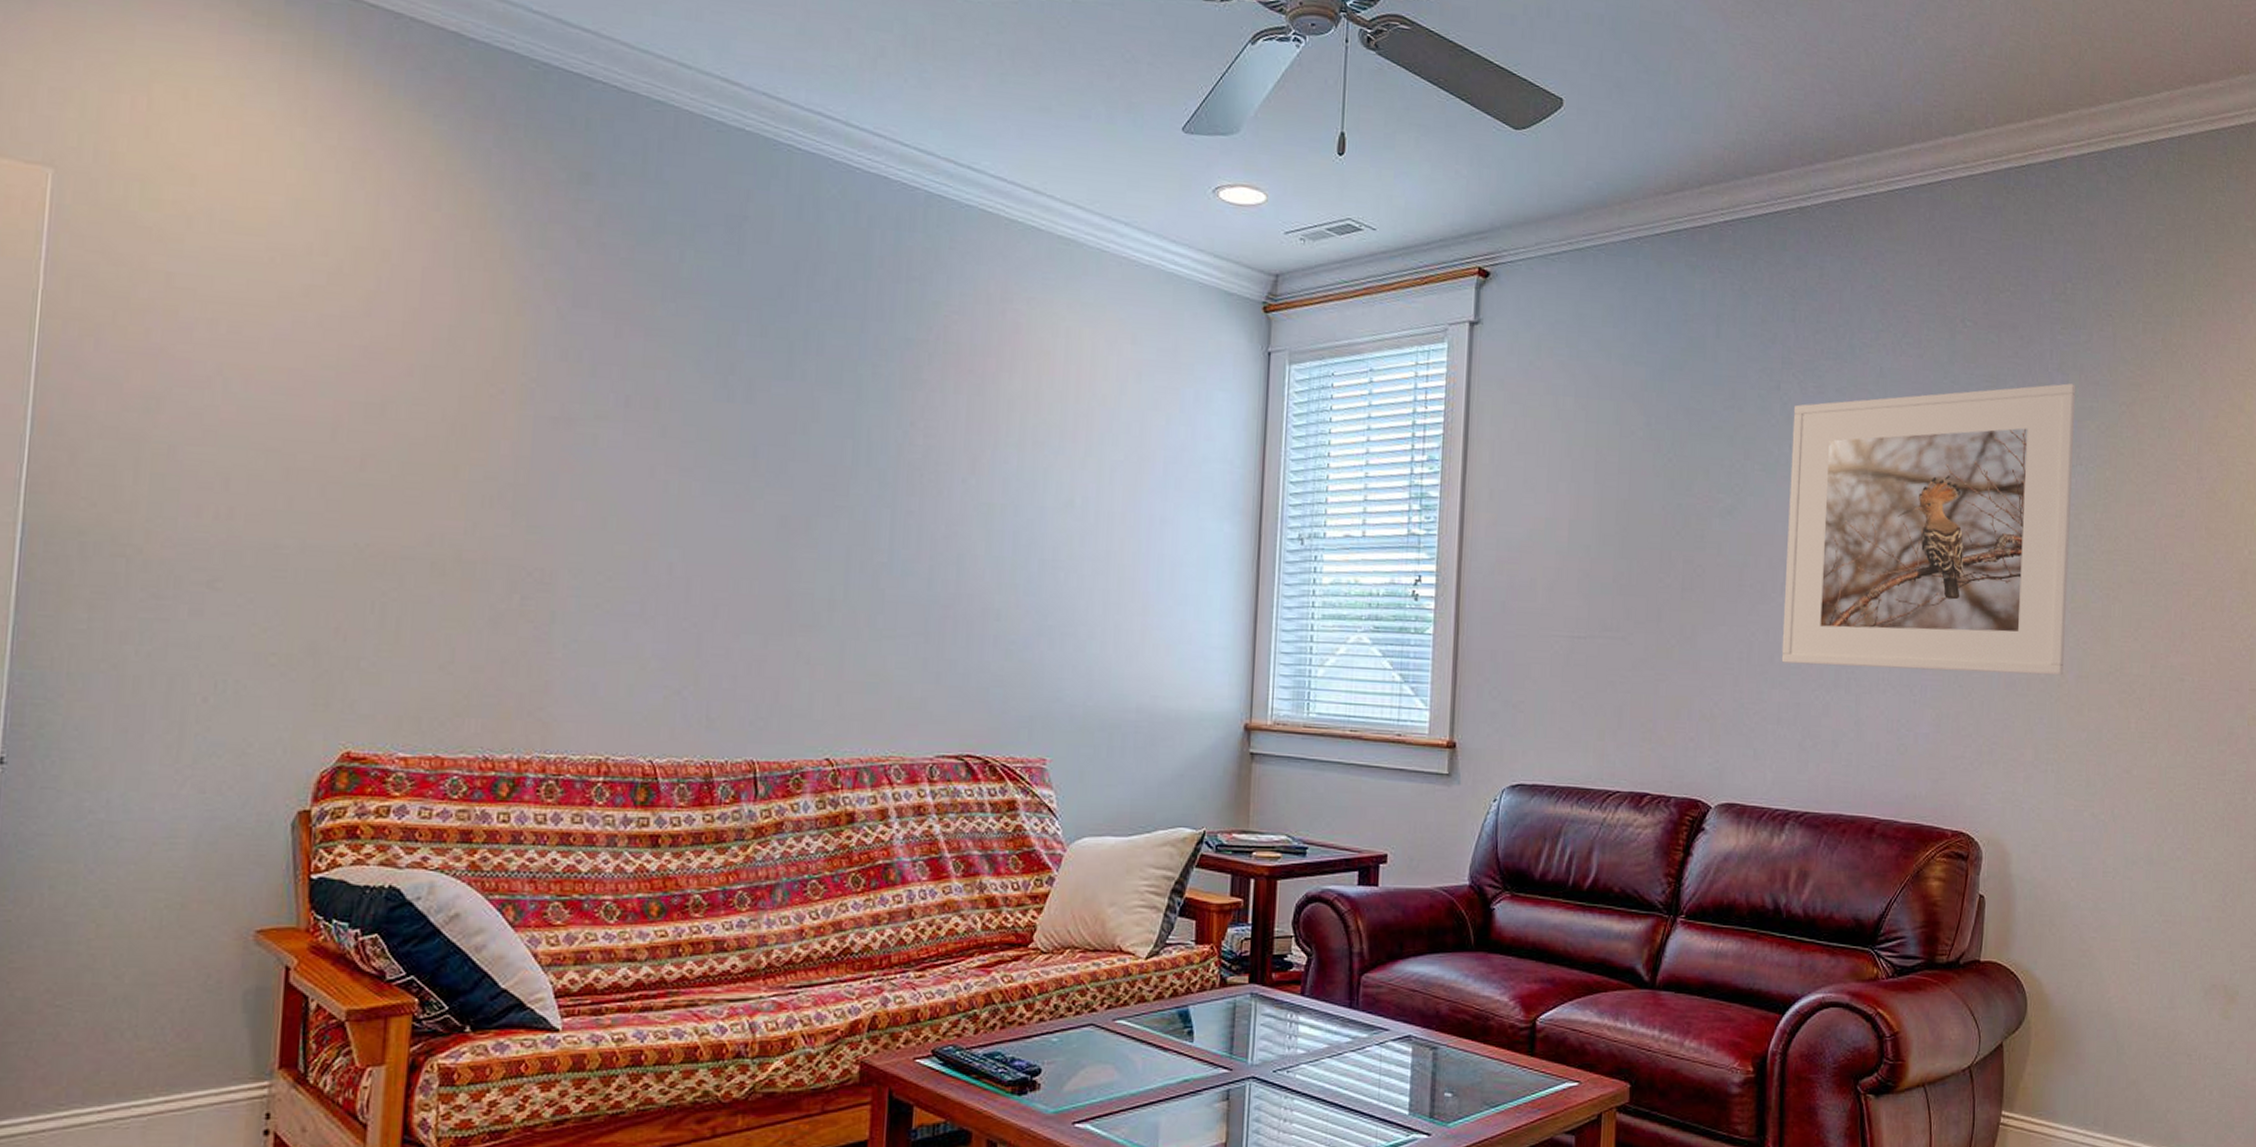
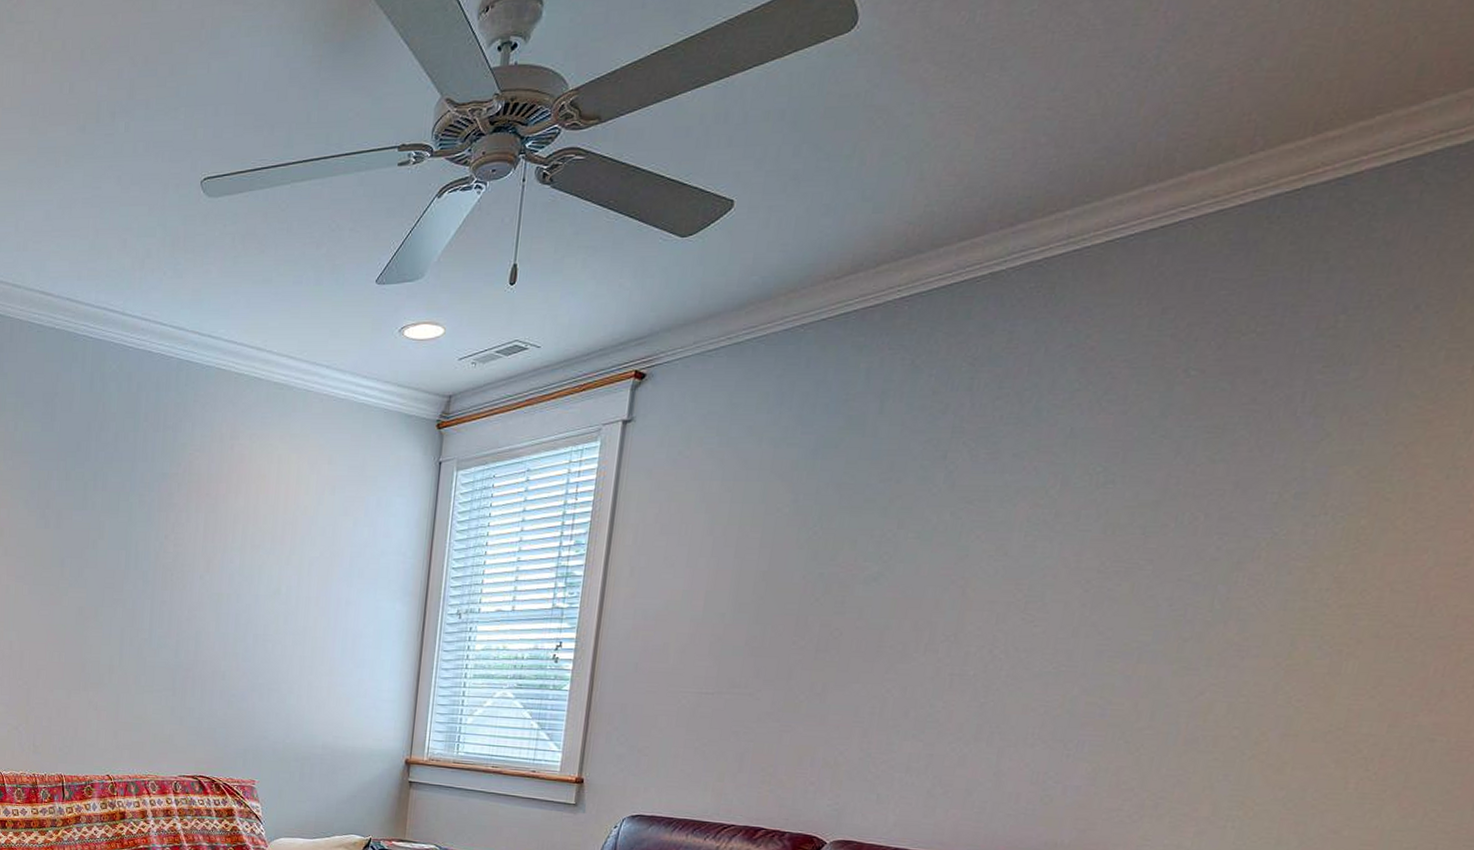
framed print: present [1781,383,2076,676] -> none [917,427,1334,734]

